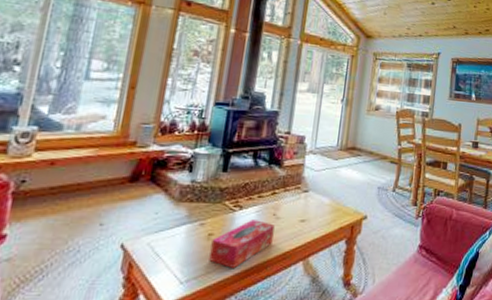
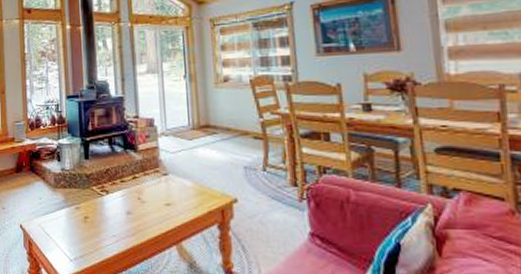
tissue box: present [209,220,275,268] -> none [88,204,143,249]

